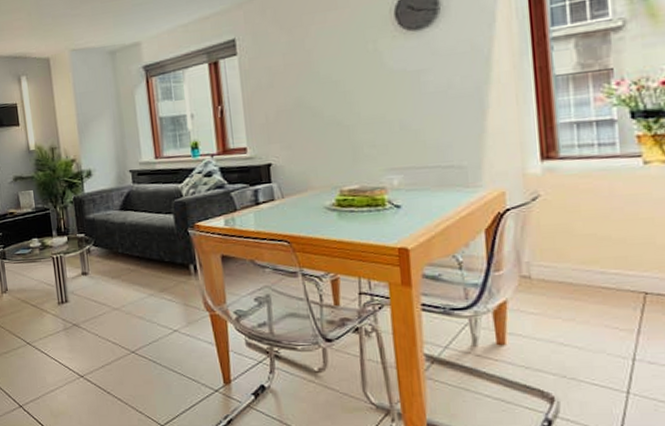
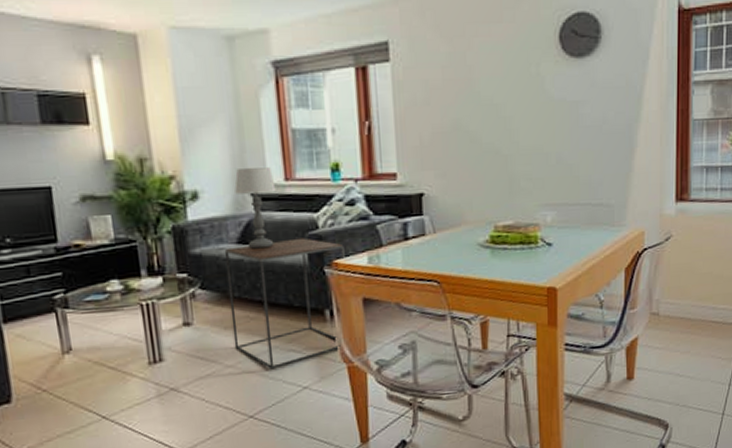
side table: none [110,204,205,314] -> present [224,237,345,370]
table lamp: none [117,149,149,215] -> present [234,167,276,249]

